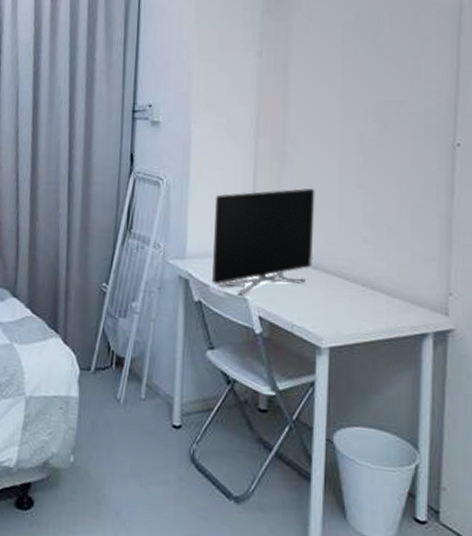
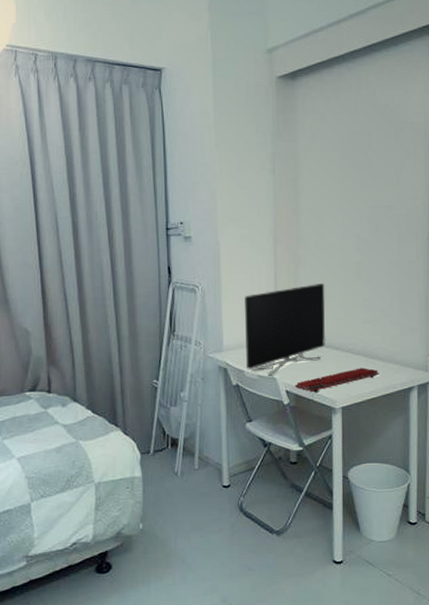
keyboard: none [270,299,381,324] -> present [295,367,379,392]

